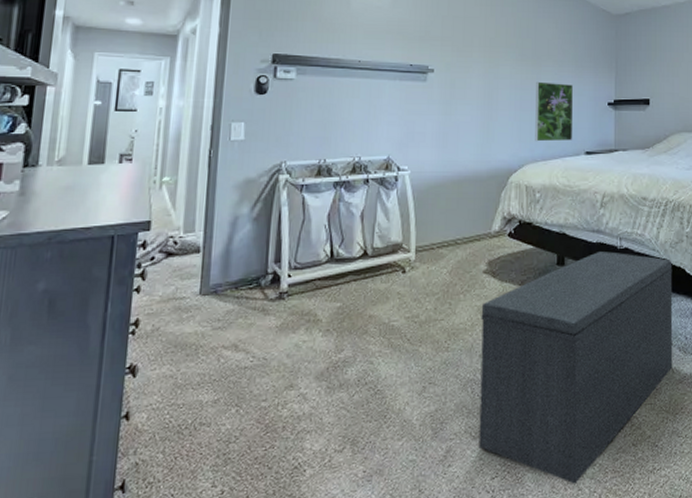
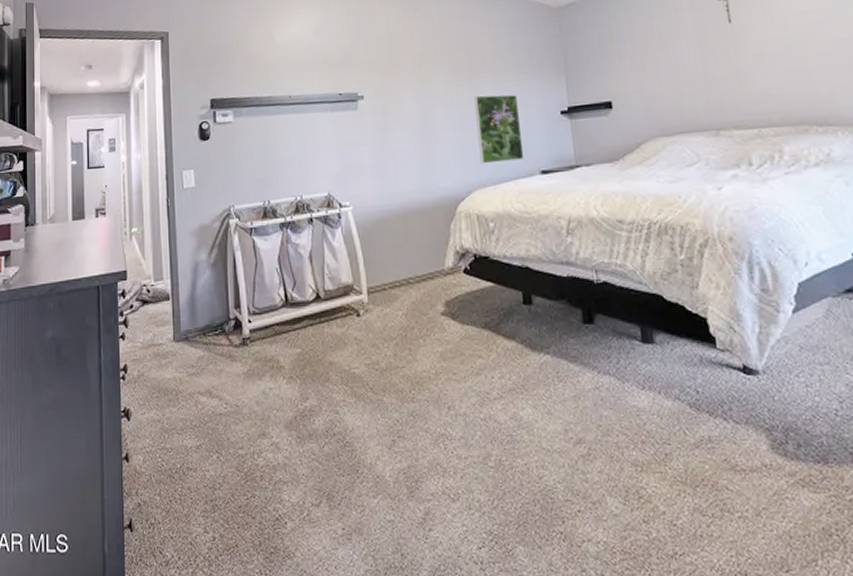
bench: present [478,252,673,484] -> none [444,287,684,563]

